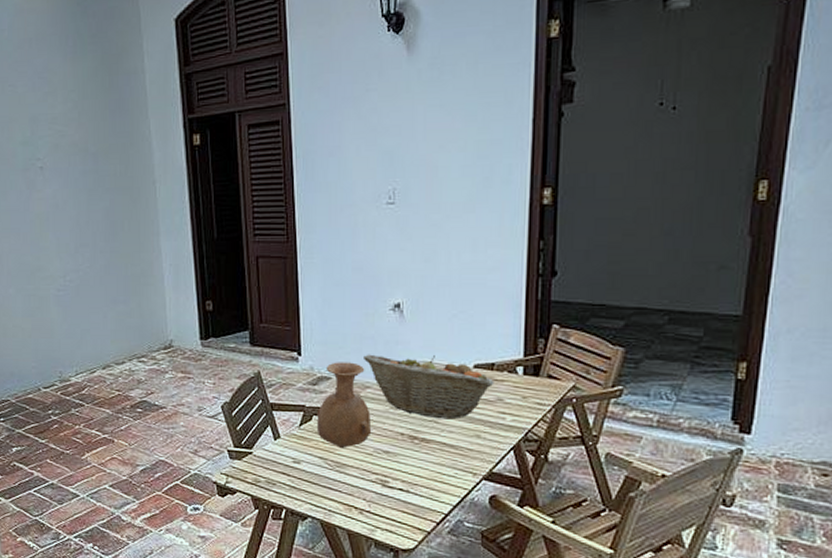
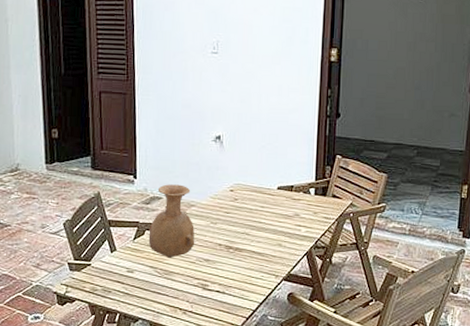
fruit basket: present [364,354,494,420] -> none [190,177,293,232]

